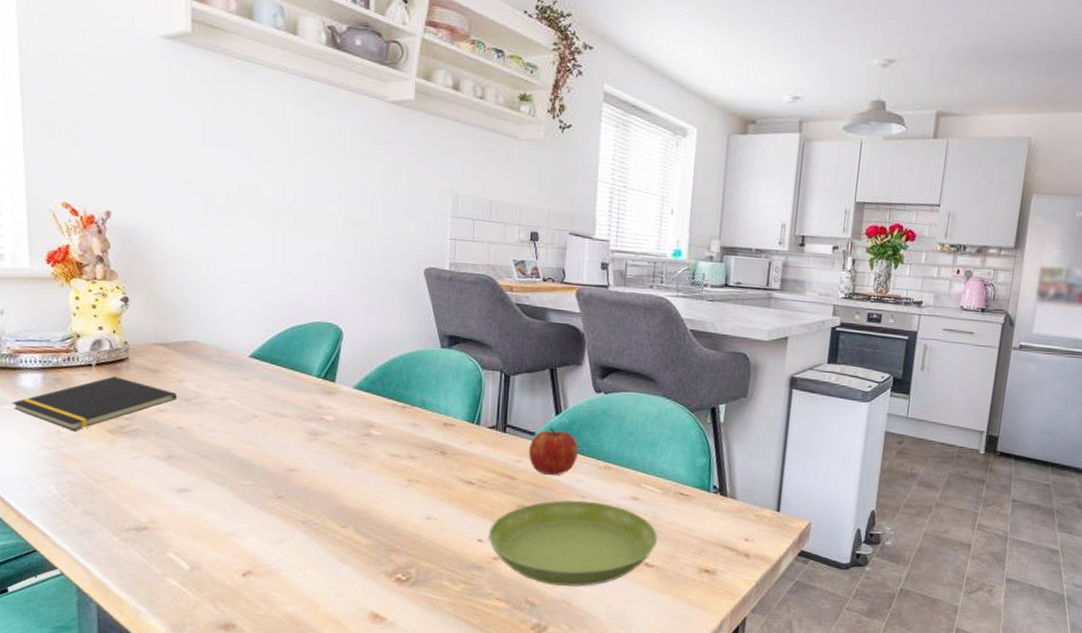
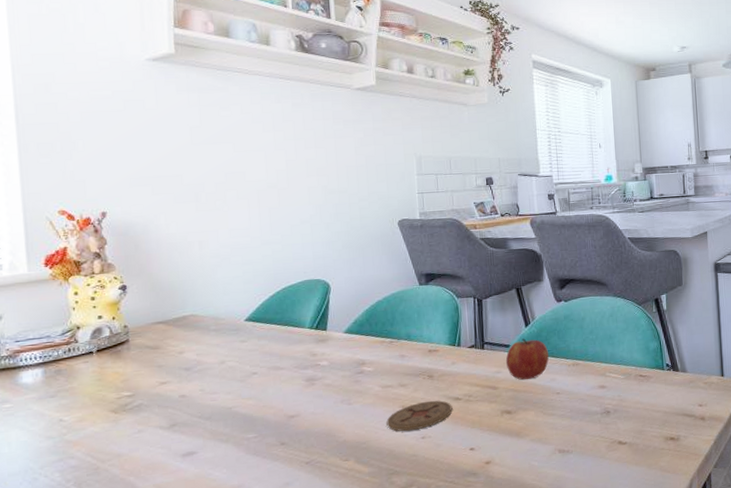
notepad: present [11,376,178,431] -> none [12,359,179,417]
coaster: none [390,479,464,509] -> present [386,400,453,432]
saucer: present [488,500,658,587] -> none [478,395,627,478]

